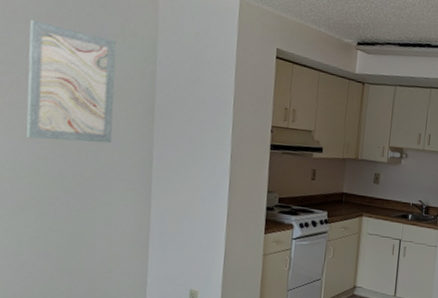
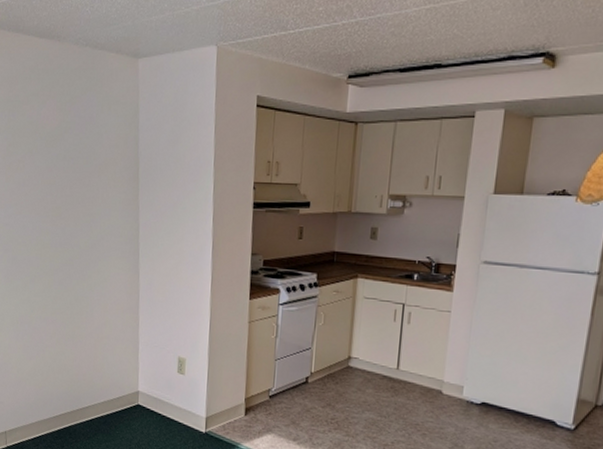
wall art: present [26,19,117,144] -> none [29,100,103,214]

